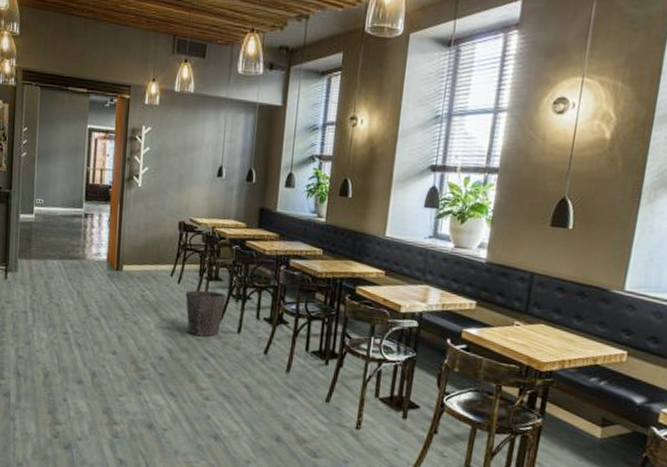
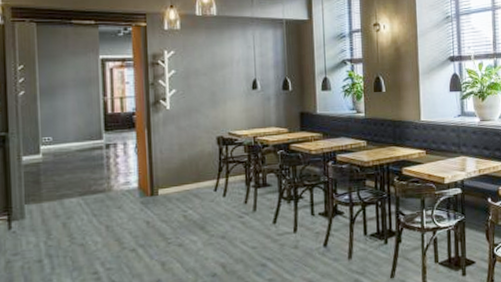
waste bin: present [185,290,226,337] -> none [233,197,277,244]

